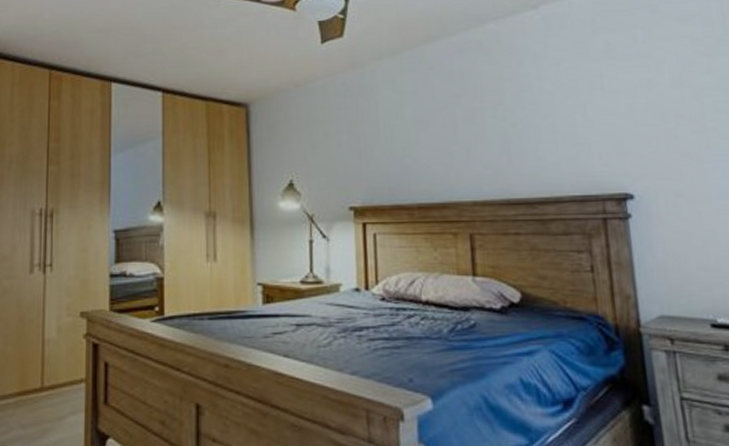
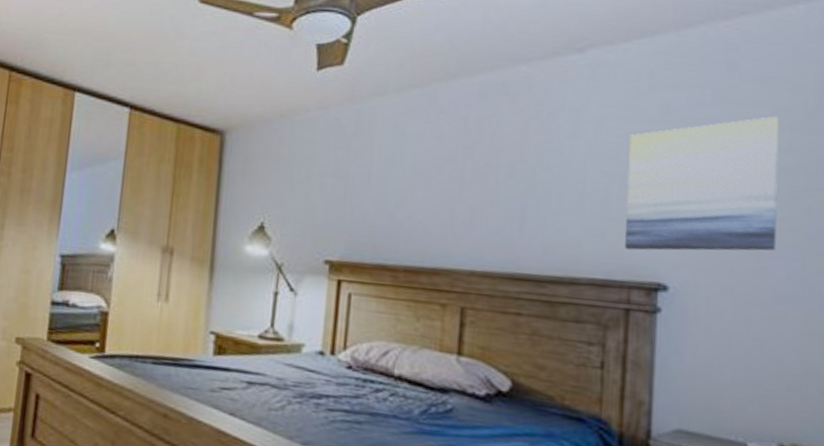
wall art: none [584,45,712,168] -> present [624,115,779,251]

